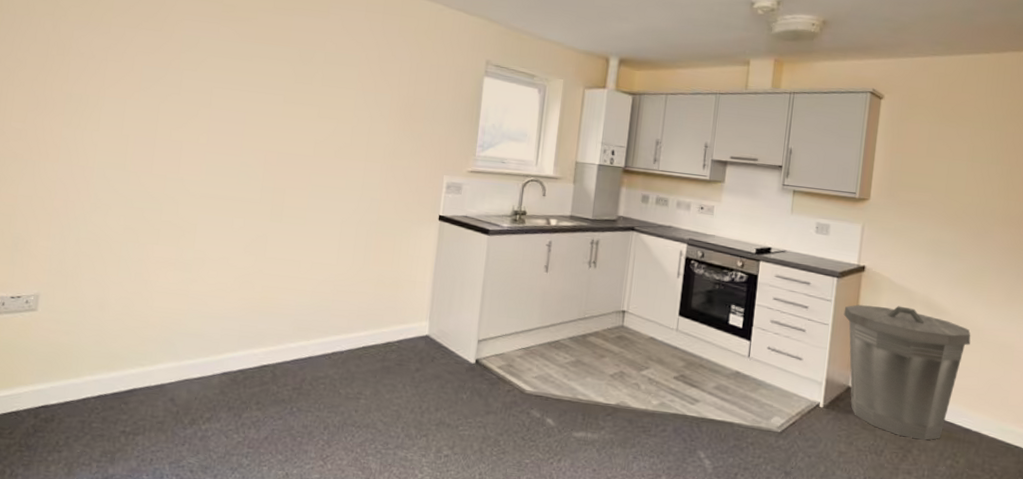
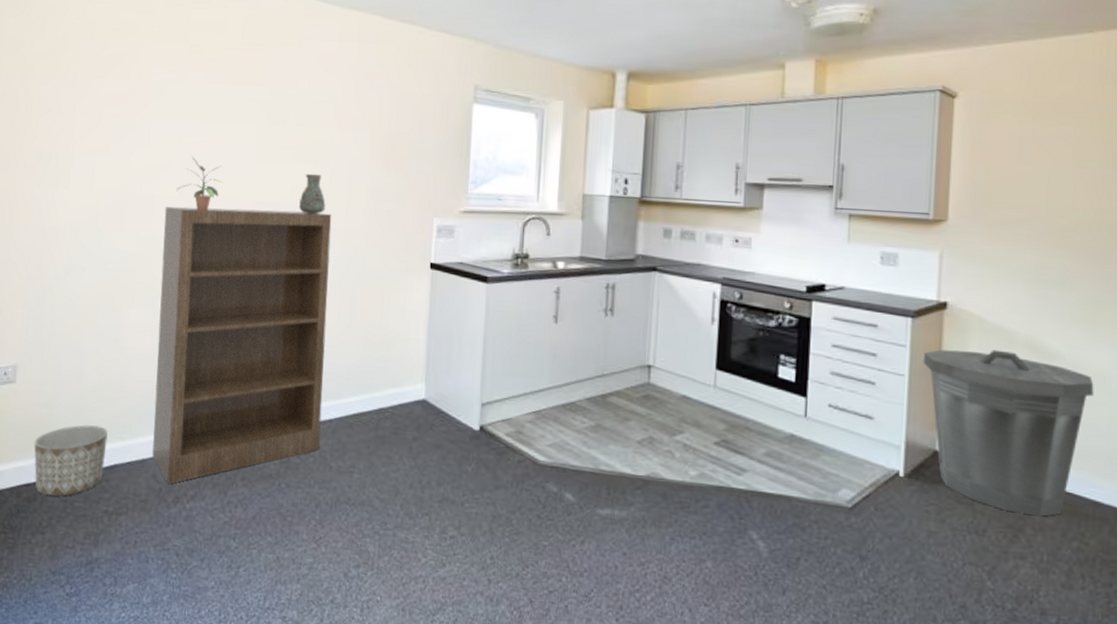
planter: none [53,351,128,417] -> present [34,424,108,496]
bookshelf: none [171,152,352,407] -> present [152,206,332,484]
potted plant: none [205,107,250,158] -> present [176,156,222,210]
decorative vase: none [320,129,346,167] -> present [298,173,326,214]

